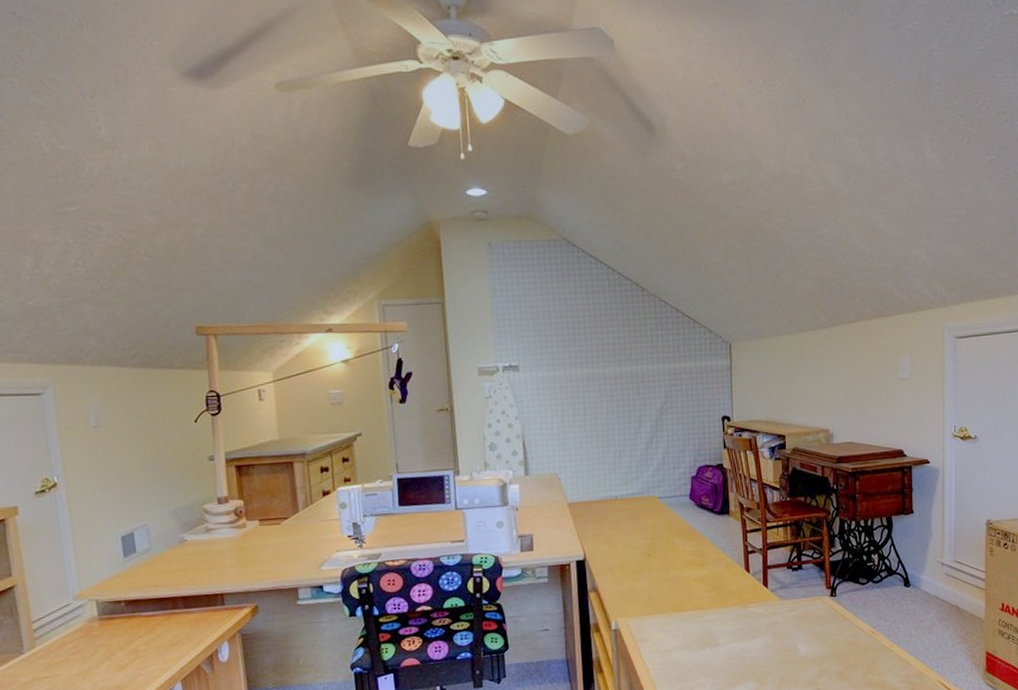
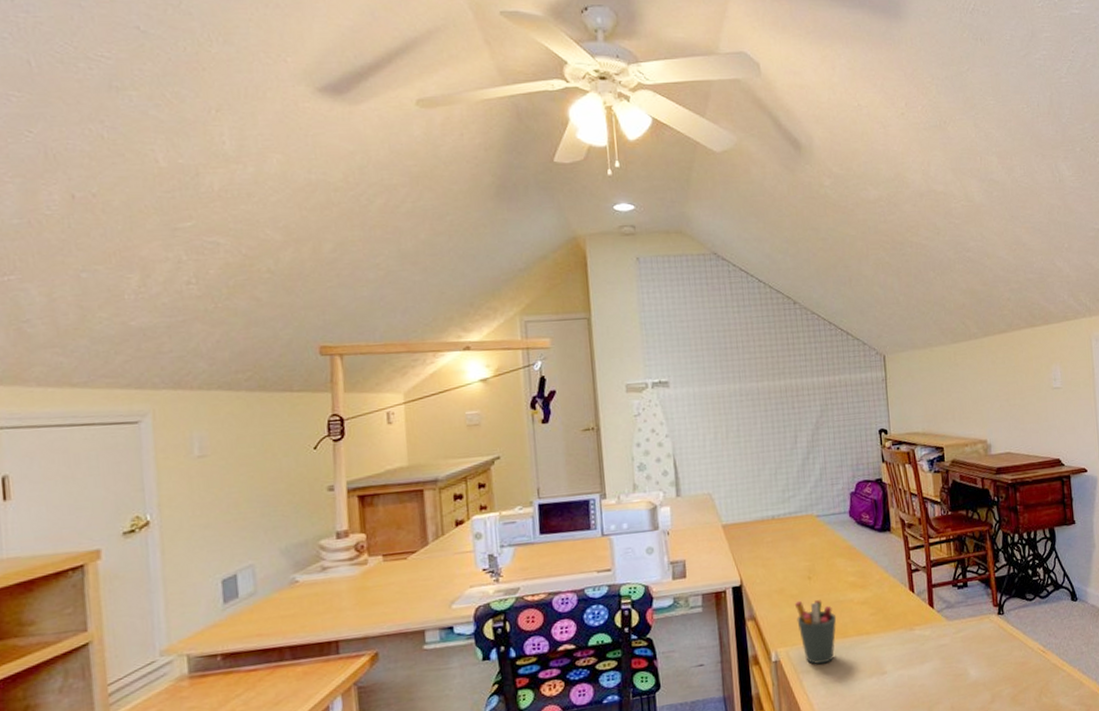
pen holder: none [634,575,674,635] -> present [794,599,837,665]

